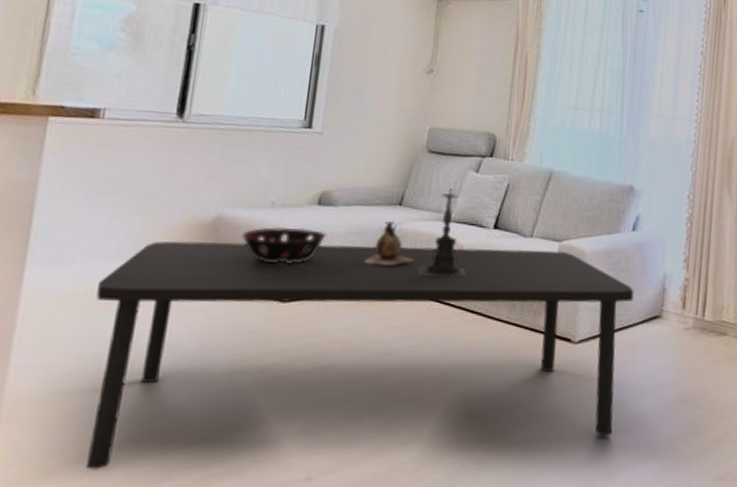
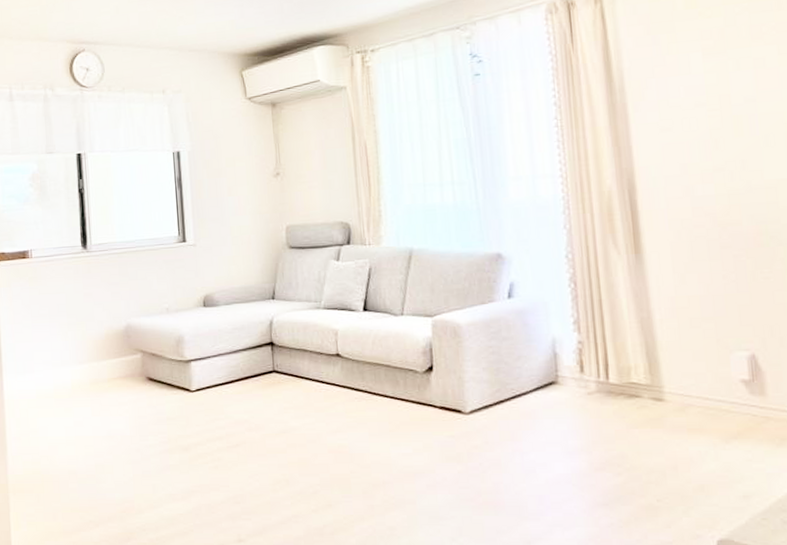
dining table: present [85,241,634,470] -> none [53,326,523,531]
decorative bowl: present [241,226,327,264] -> none [148,328,216,360]
vase: present [365,221,412,265] -> none [252,315,293,354]
candle holder: present [417,188,466,277] -> none [300,279,345,360]

